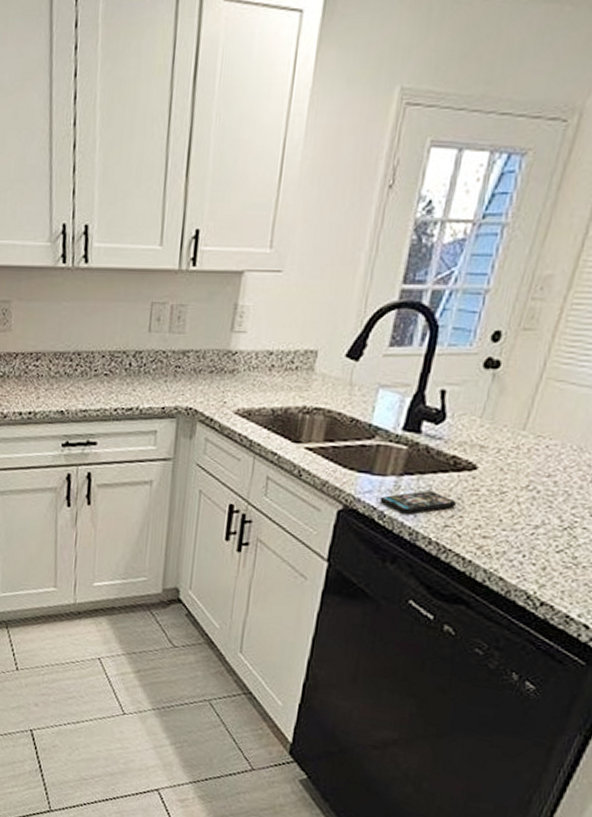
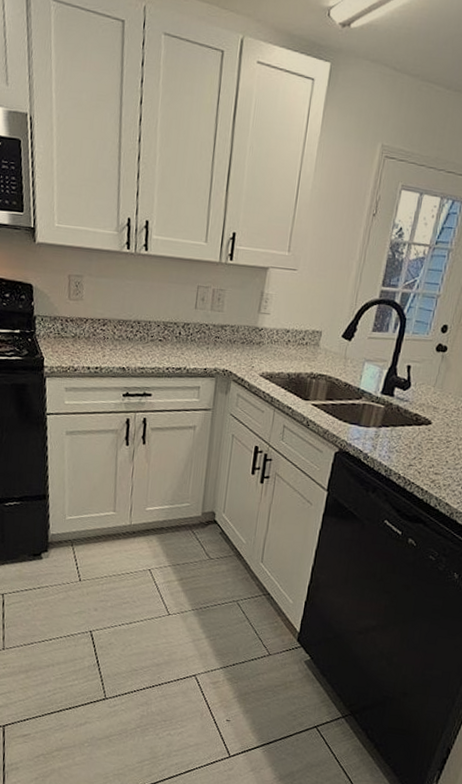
smartphone: present [379,490,457,514] -> none [364,439,418,456]

